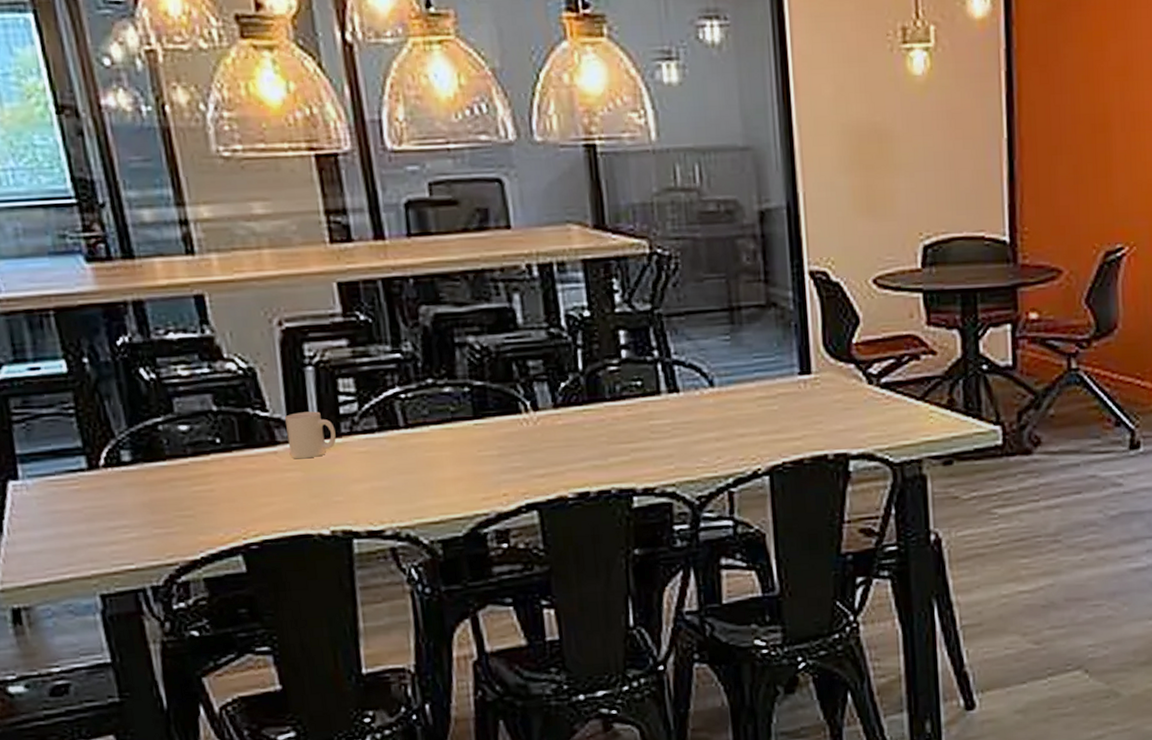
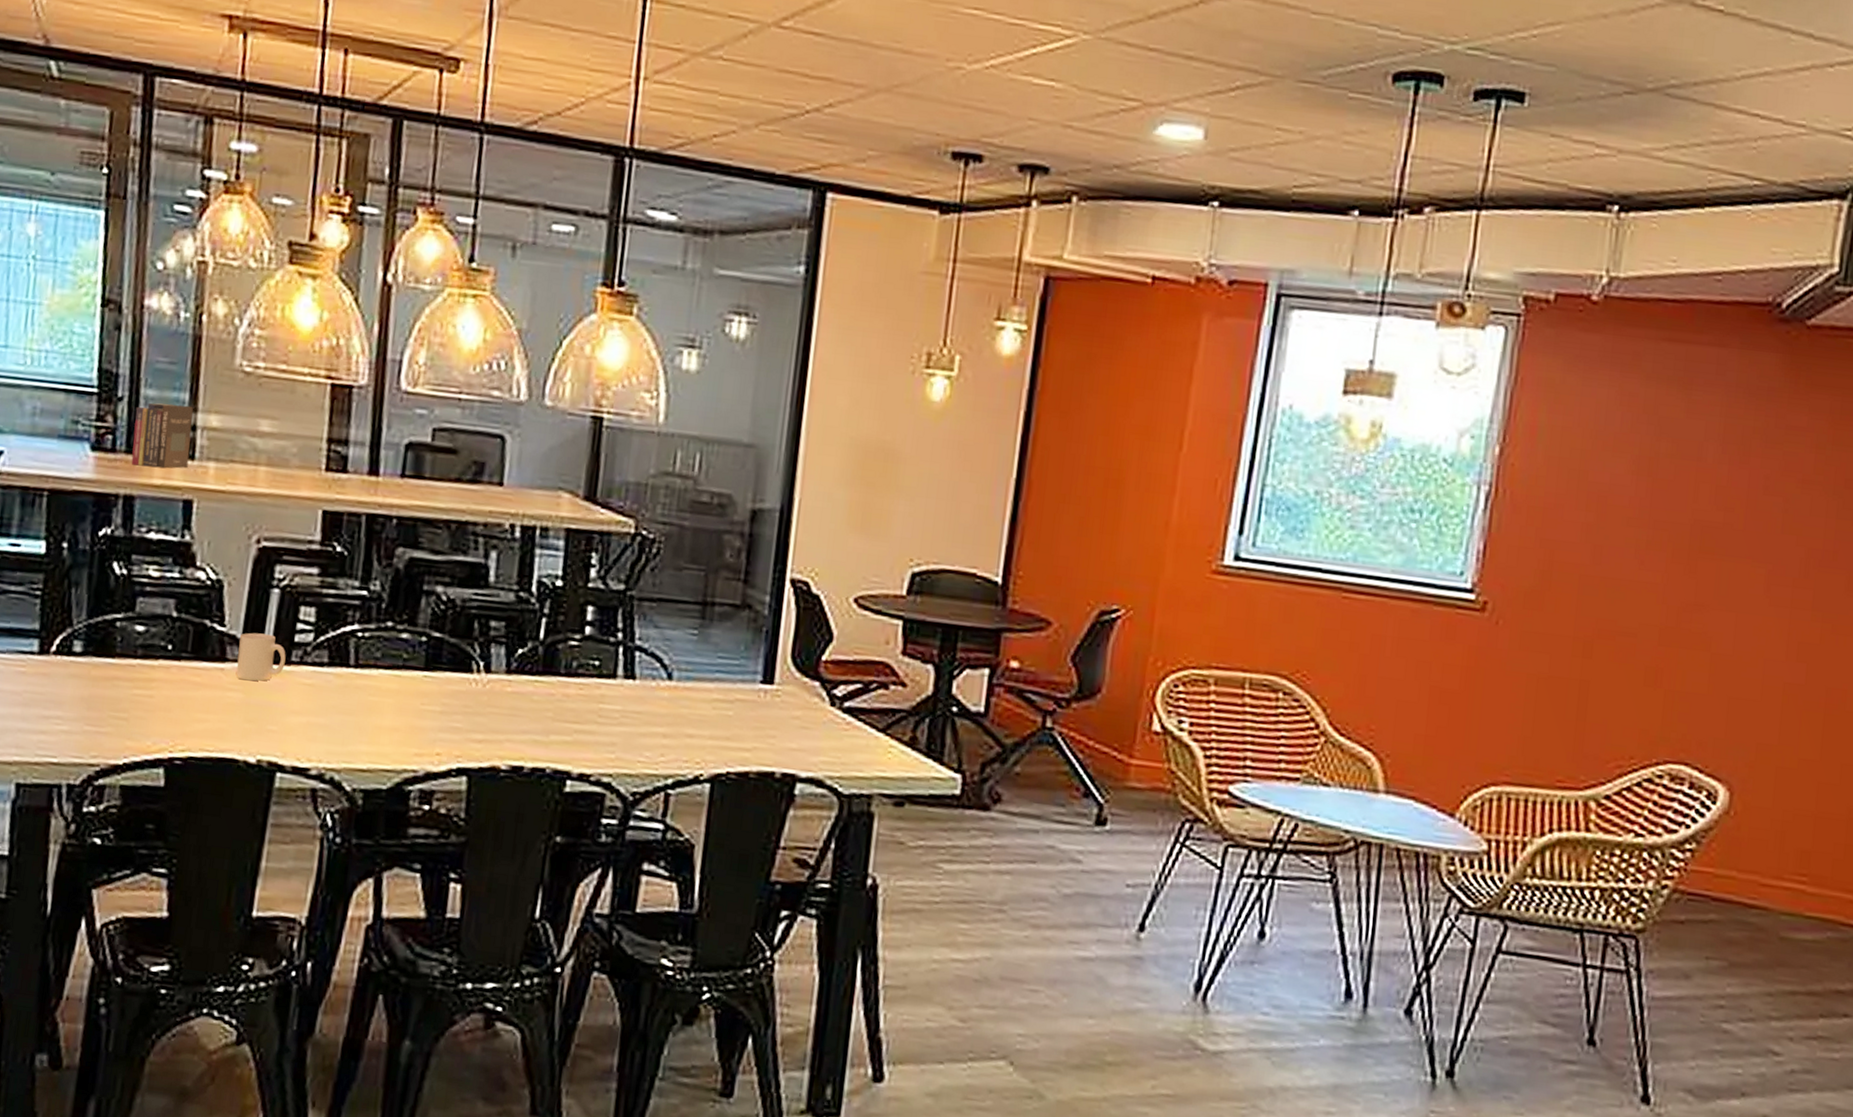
books: none [121,200,190,270] -> present [131,403,194,469]

